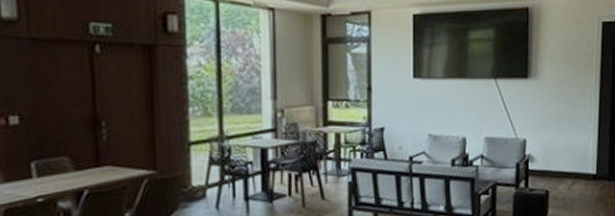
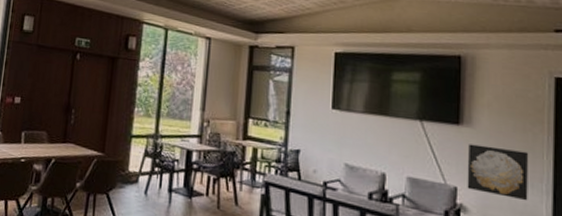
wall art: none [534,95,581,142] -> present [467,144,529,201]

